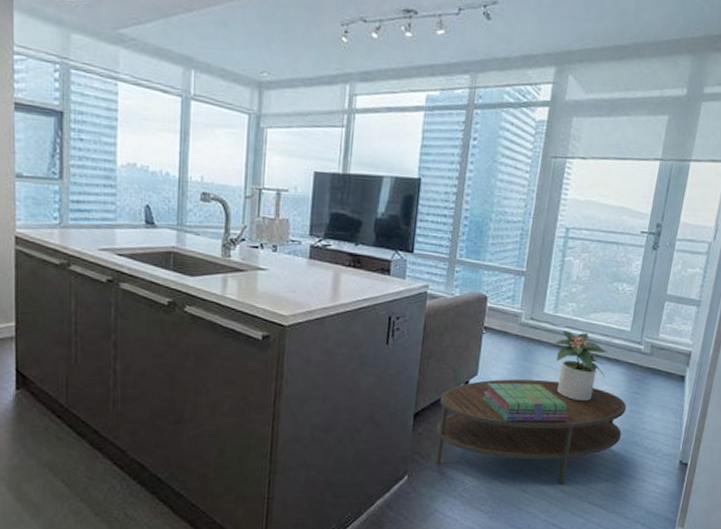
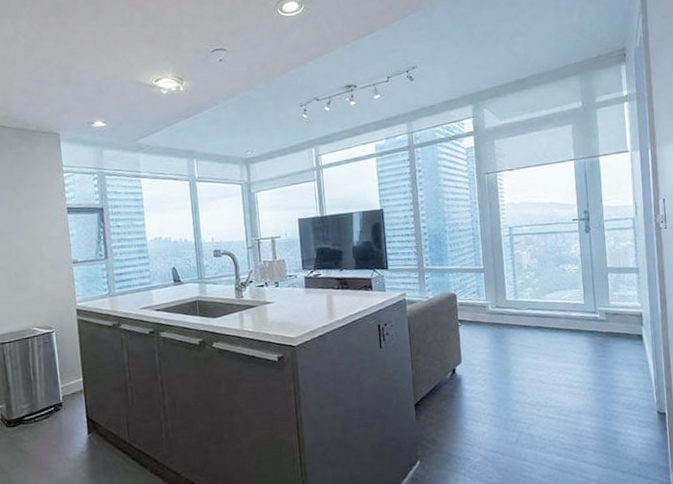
coffee table: present [435,379,627,485] -> none [433,357,599,449]
stack of books: present [482,382,568,423] -> none [469,362,548,399]
potted plant: present [551,331,608,401] -> none [518,311,571,371]

